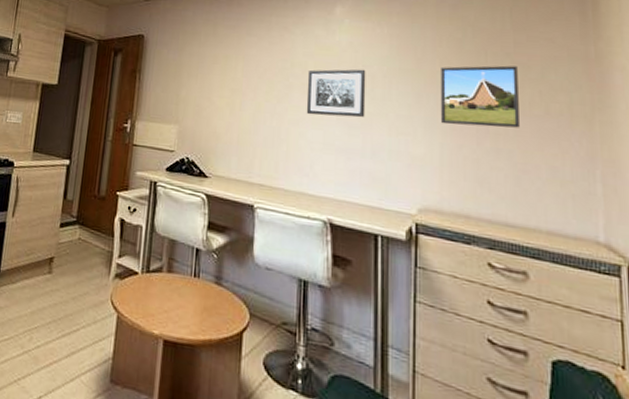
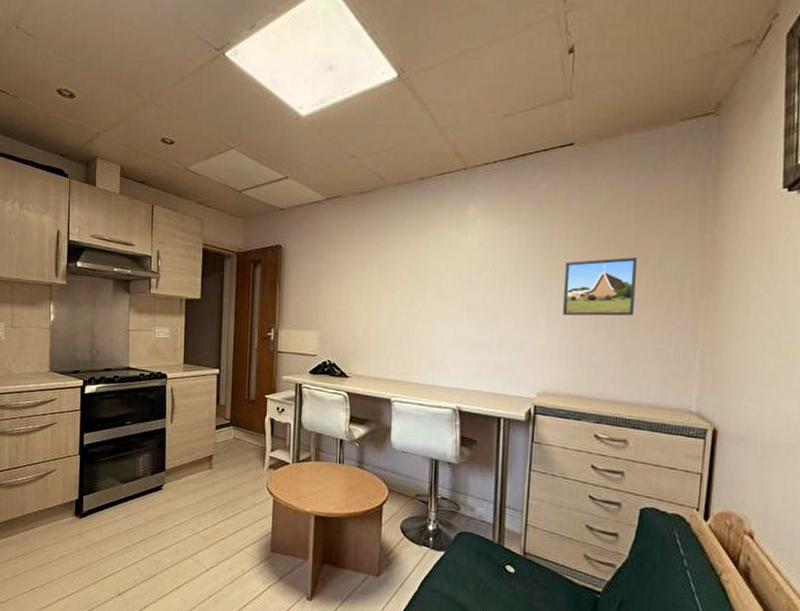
wall art: present [306,69,366,118] -> none [438,268,496,315]

